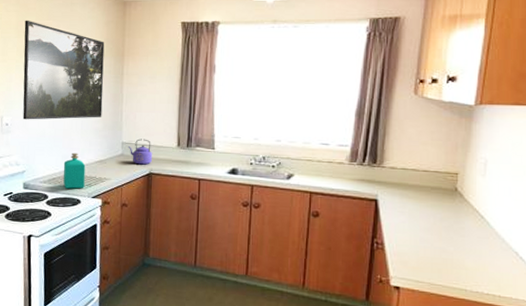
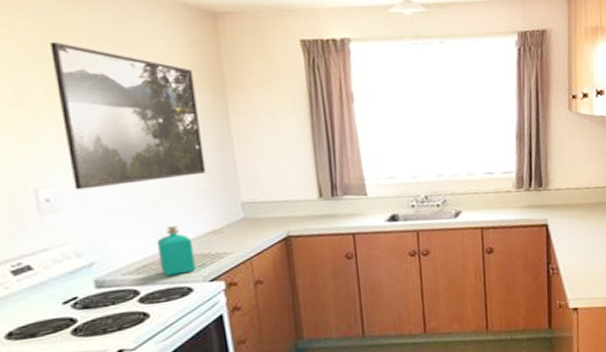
kettle: present [128,138,152,165] -> none [251,194,288,228]

